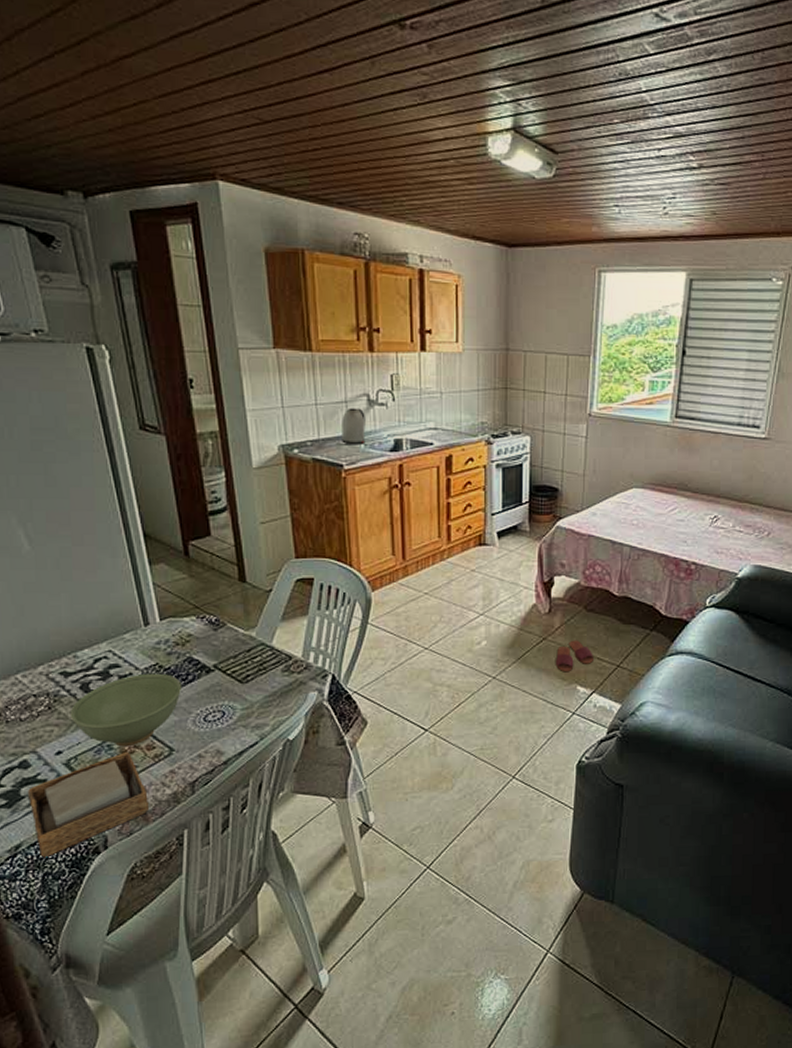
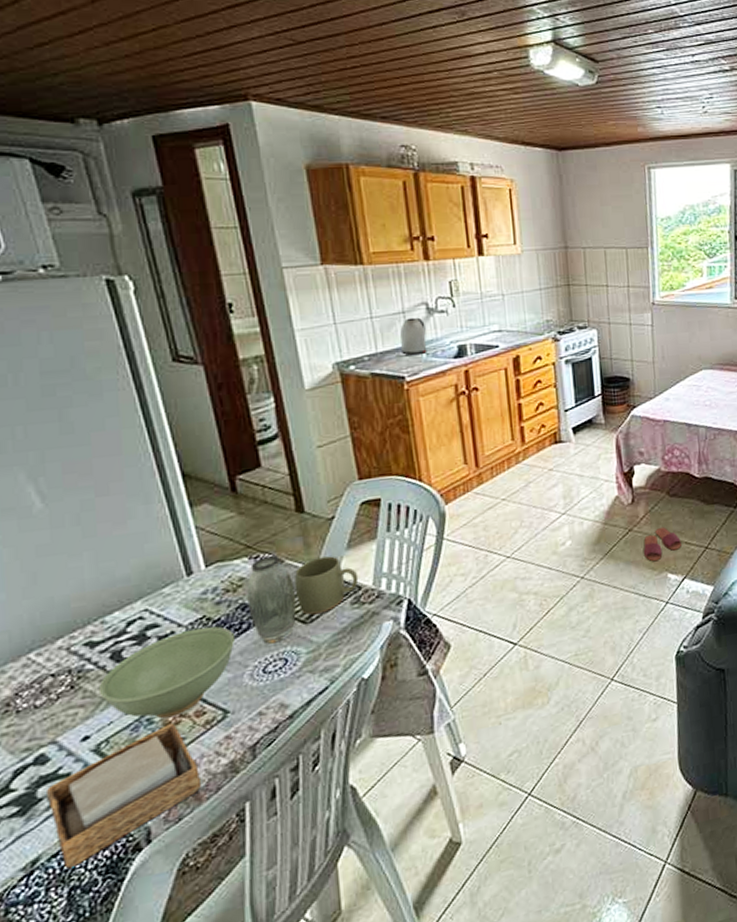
vase: none [193,618,234,696] -> present [246,555,296,644]
mug: none [234,625,290,676] -> present [294,556,359,615]

